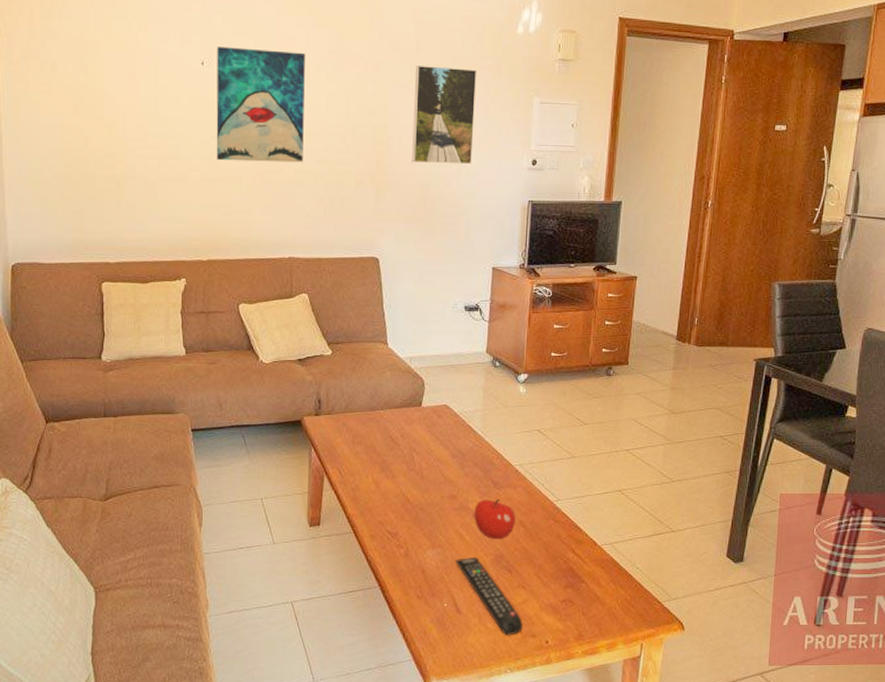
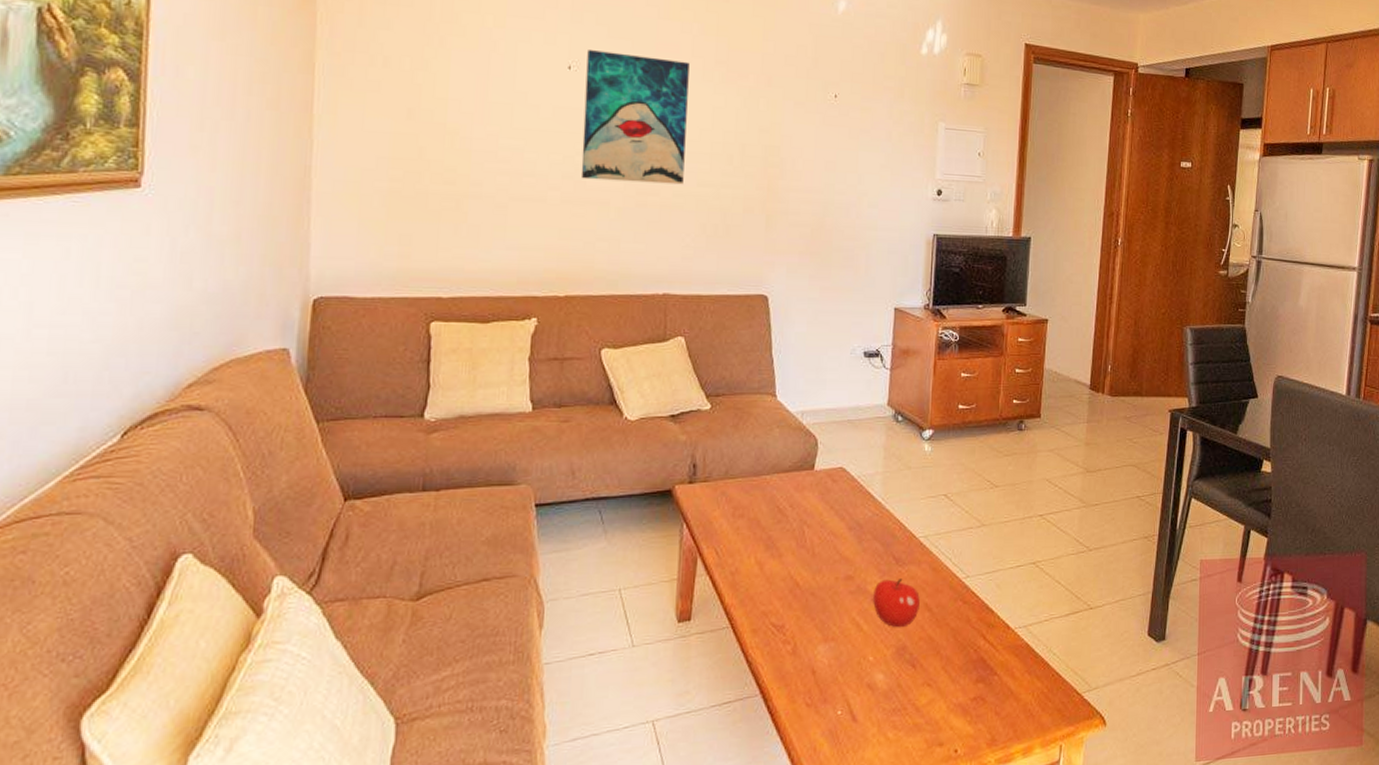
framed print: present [412,64,477,165] -> none [807,81,879,193]
remote control: present [455,556,523,636] -> none [851,650,928,747]

